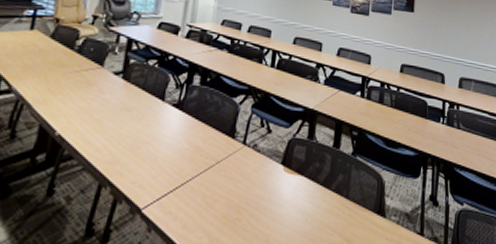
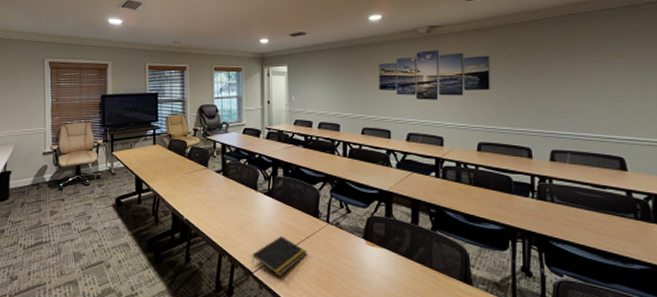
notepad: none [142,160,216,213] -> present [252,236,307,276]

